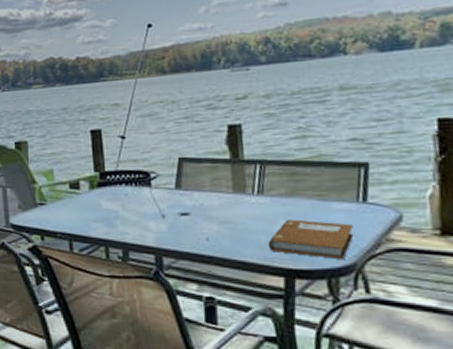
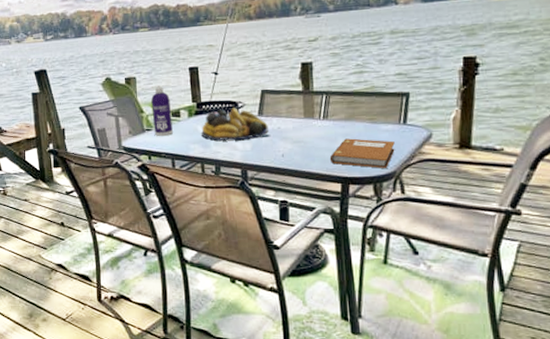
spray bottle: none [45,150,71,212] -> present [151,84,173,136]
fruit bowl: none [105,179,188,220] -> present [201,108,268,141]

